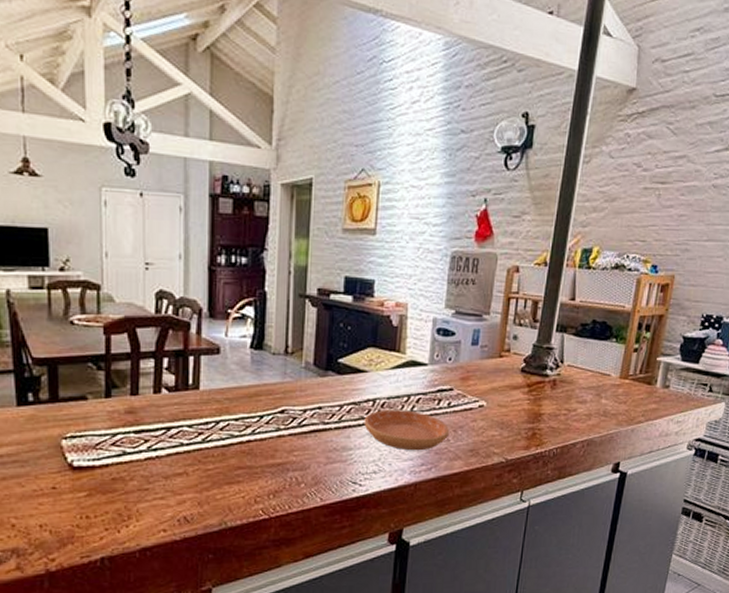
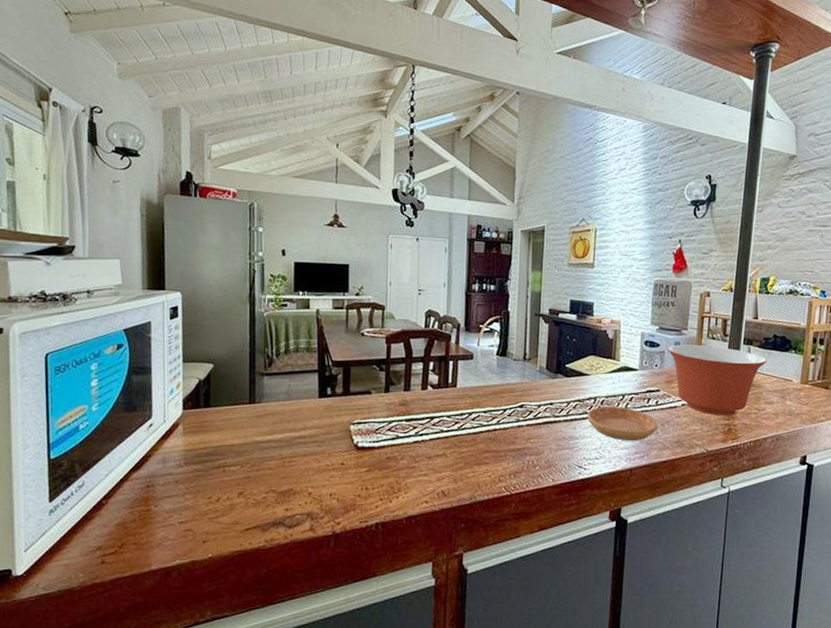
mixing bowl: none [465,333,582,418] -> present [668,344,766,415]

